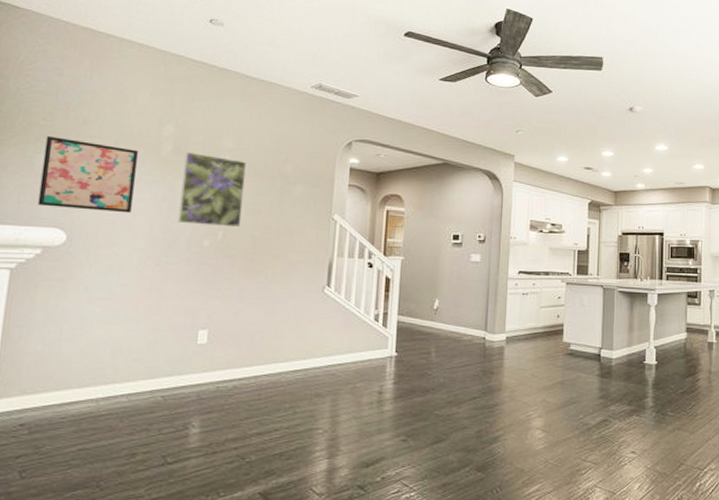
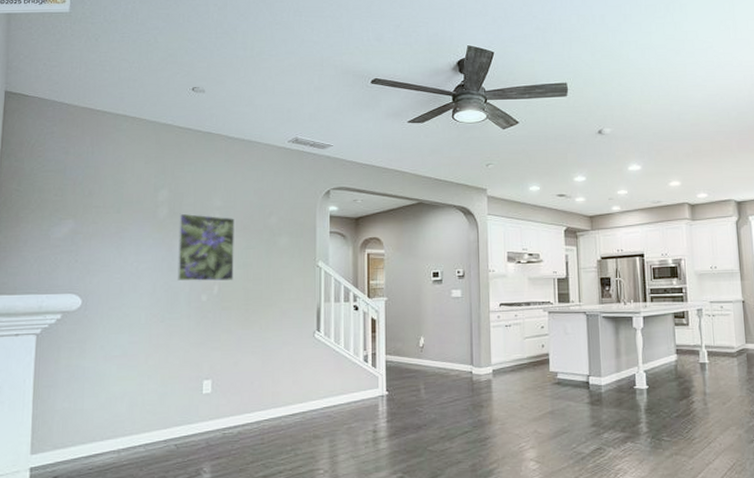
wall art: present [37,136,138,213] -> none [55,210,138,276]

